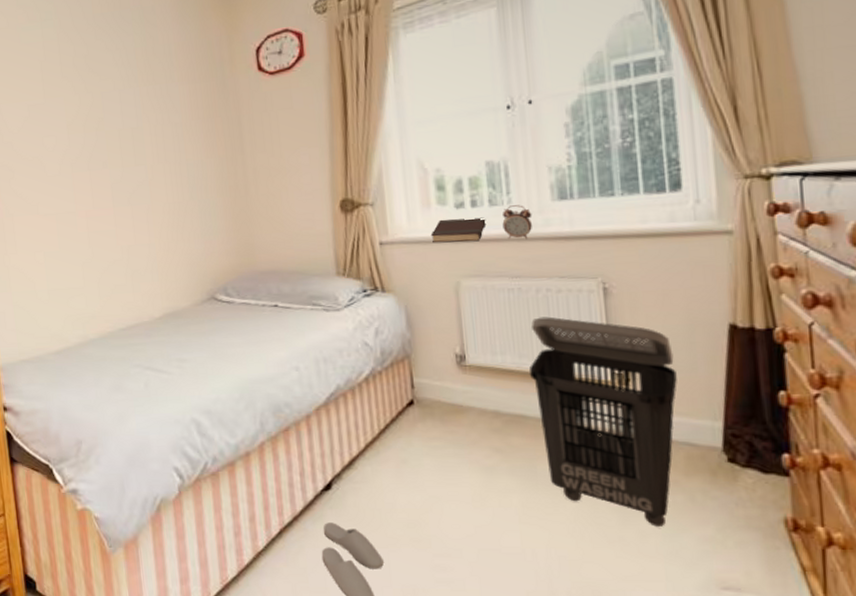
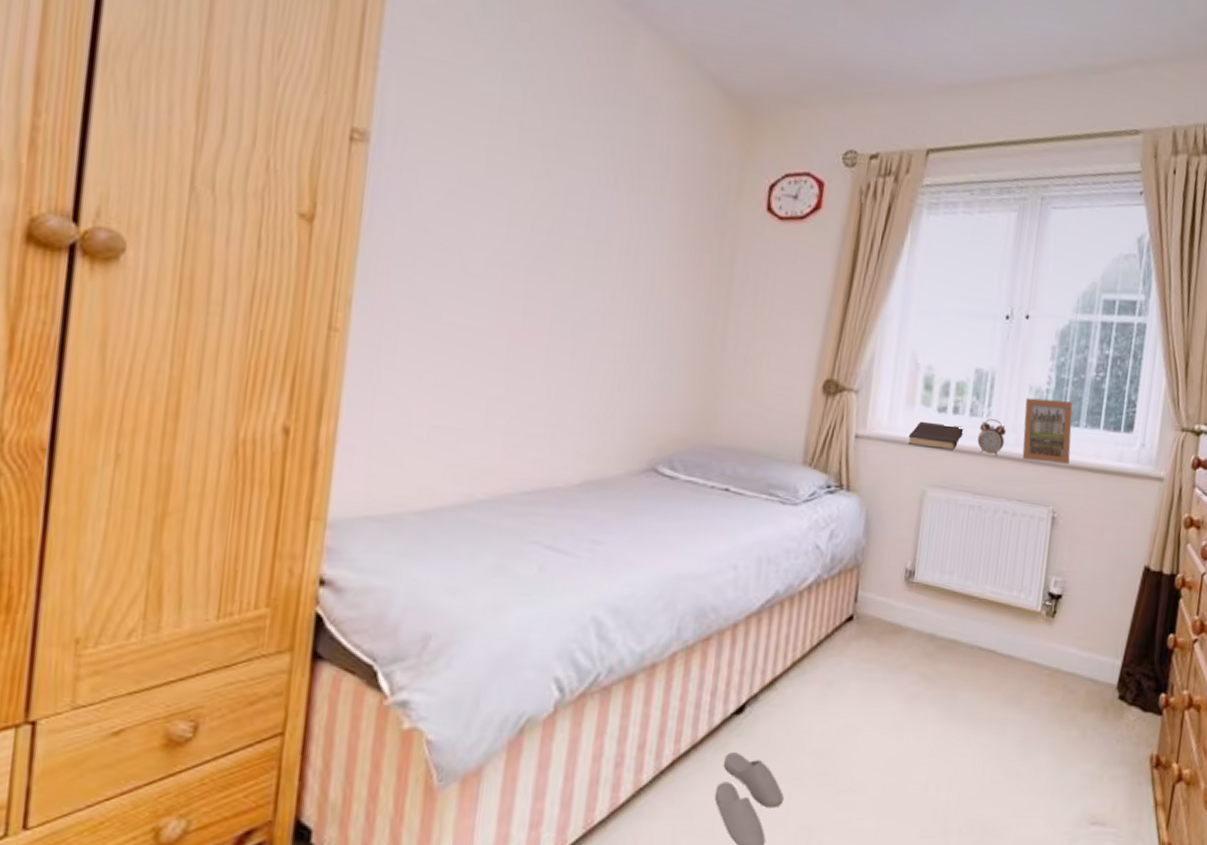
laundry basket: present [529,316,677,527] -> none [967,539,1097,762]
picture frame: none [547,173,611,238] -> present [1022,397,1073,464]

